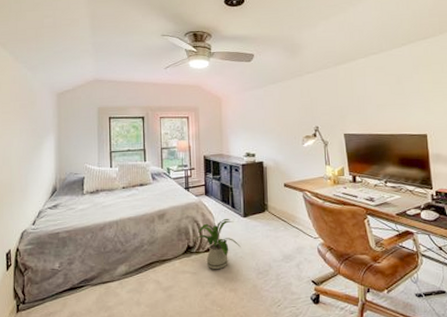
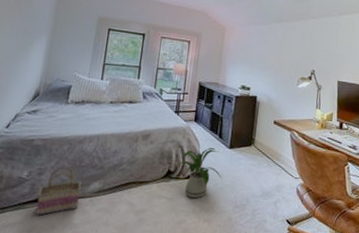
basket: none [71,254,110,302] -> present [36,166,82,216]

